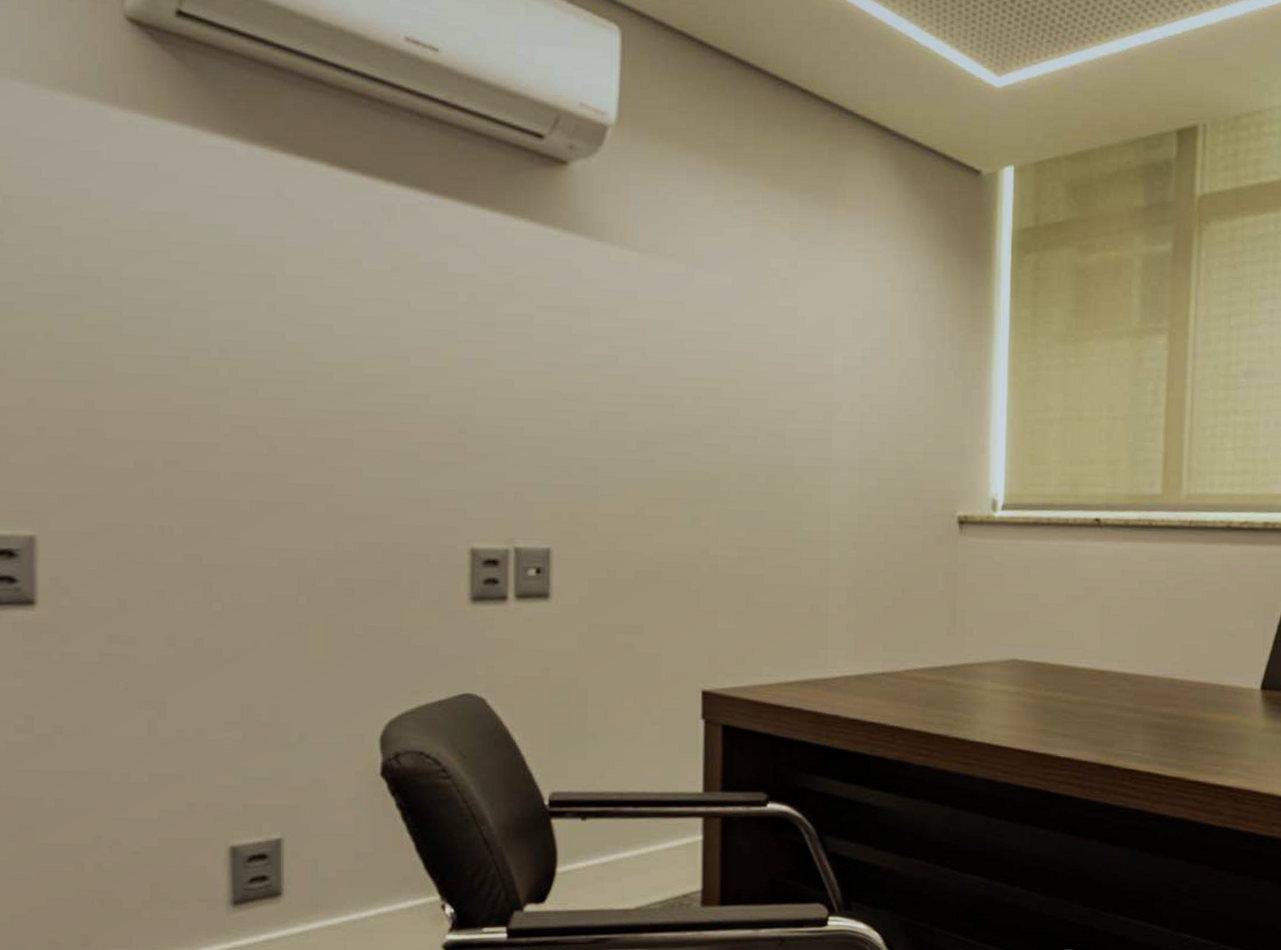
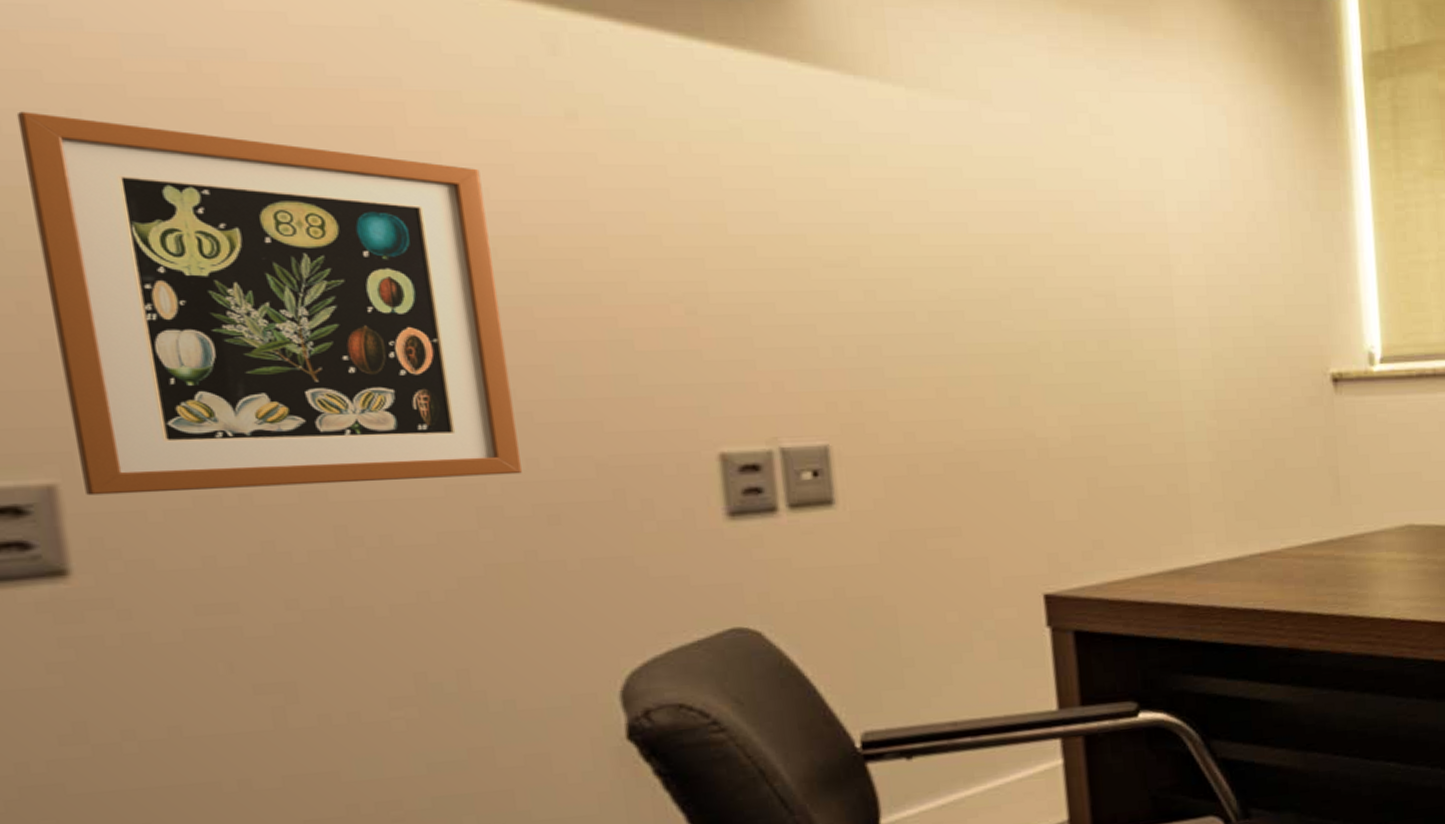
wall art: none [43,257,331,553] -> present [16,111,522,496]

